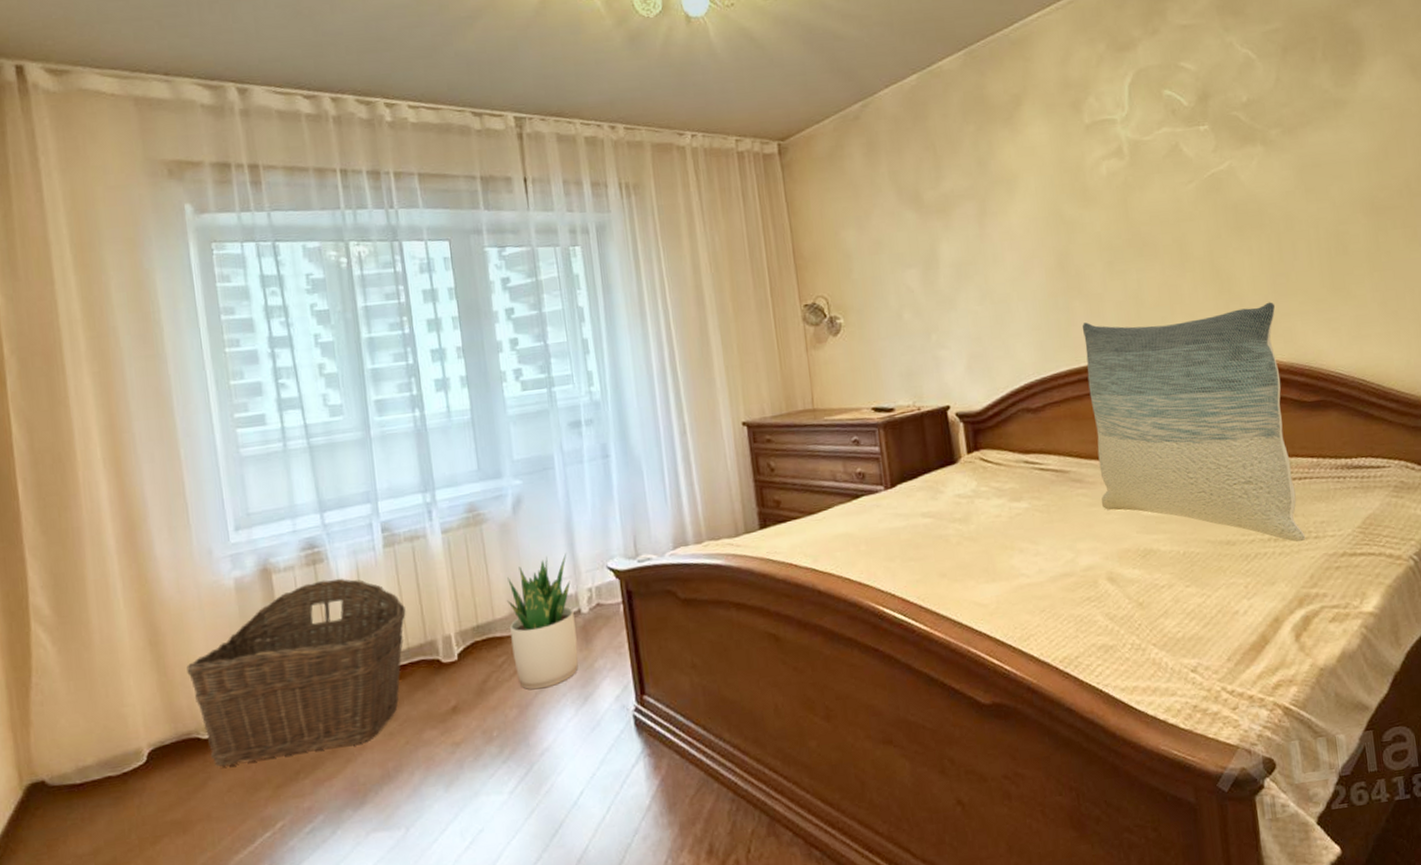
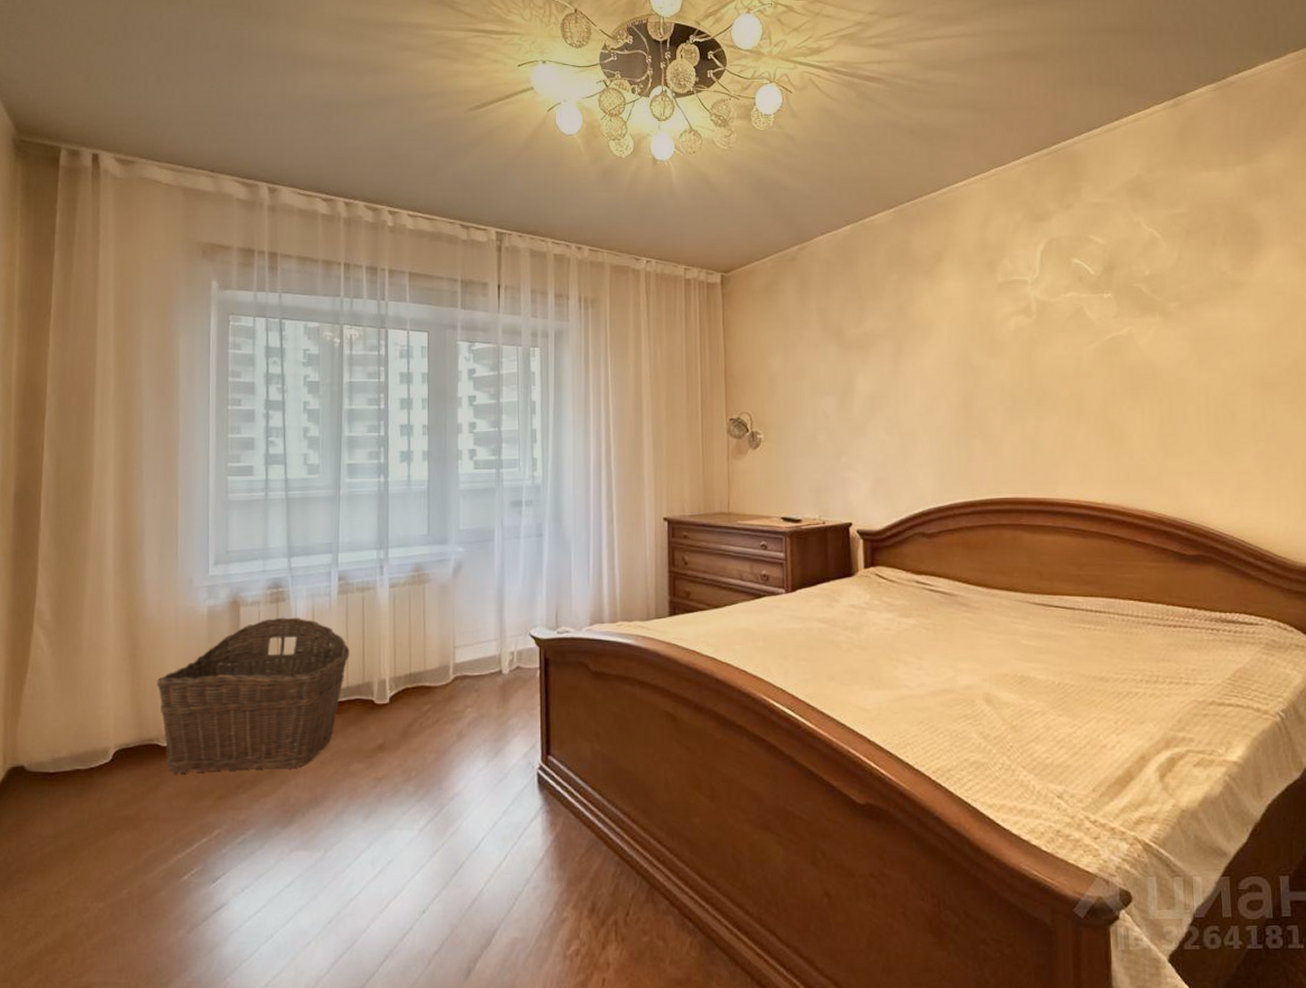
planter: present [507,553,578,690] -> none [438,617,496,738]
pillow: present [1082,302,1306,543] -> none [980,459,1177,686]

